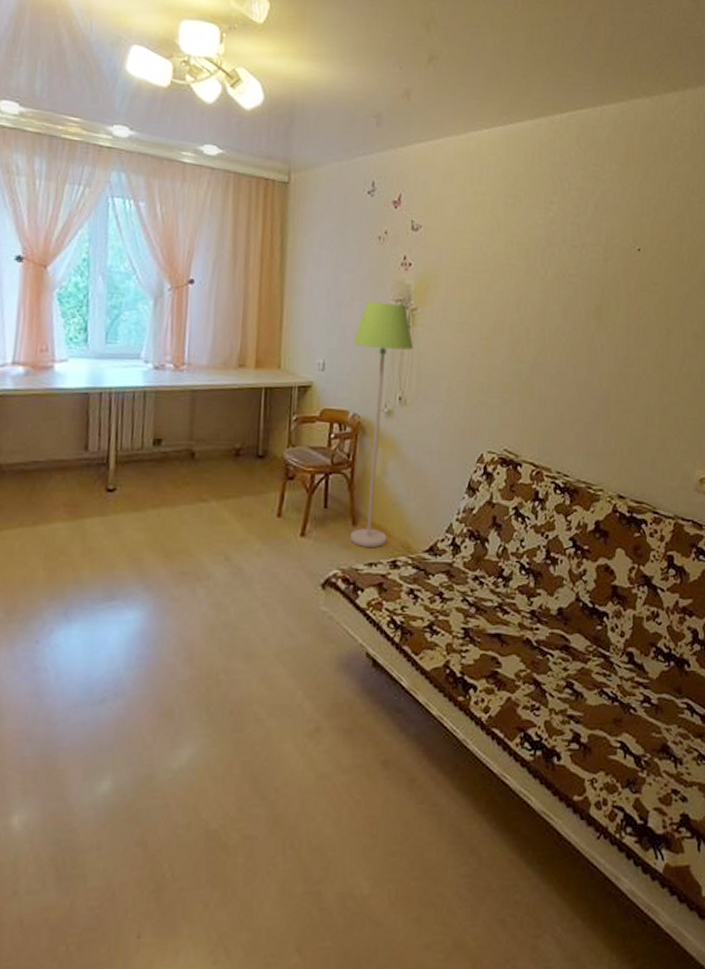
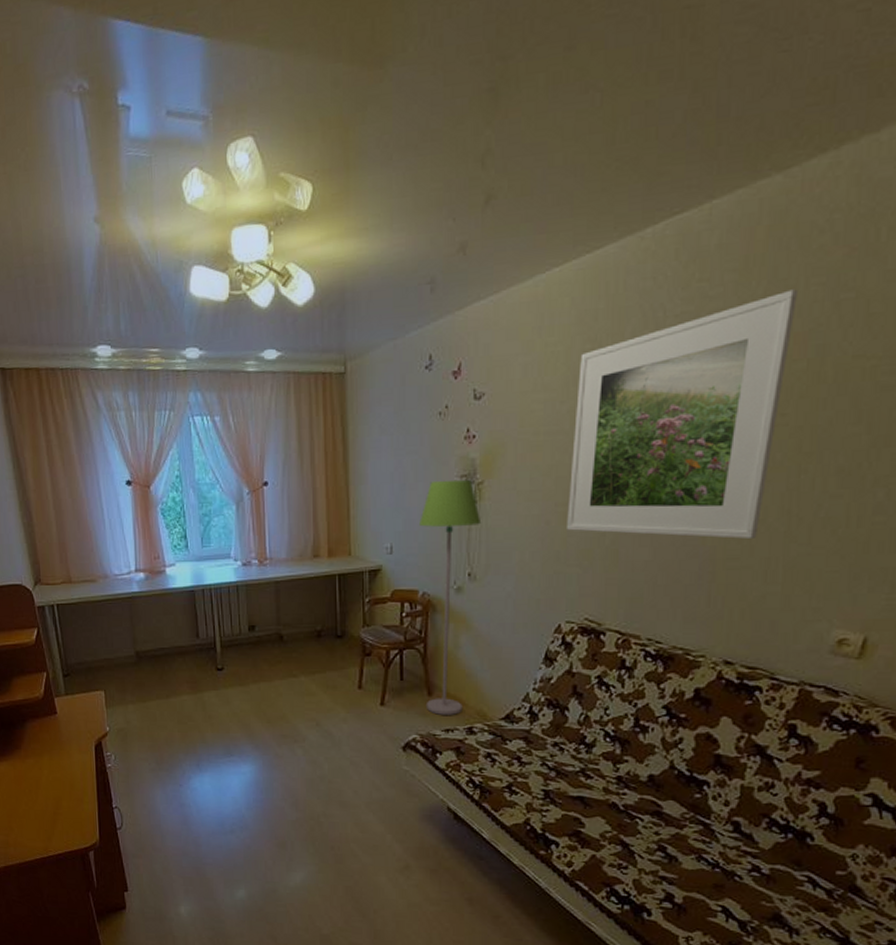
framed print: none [490,186,662,385] -> present [567,289,798,539]

